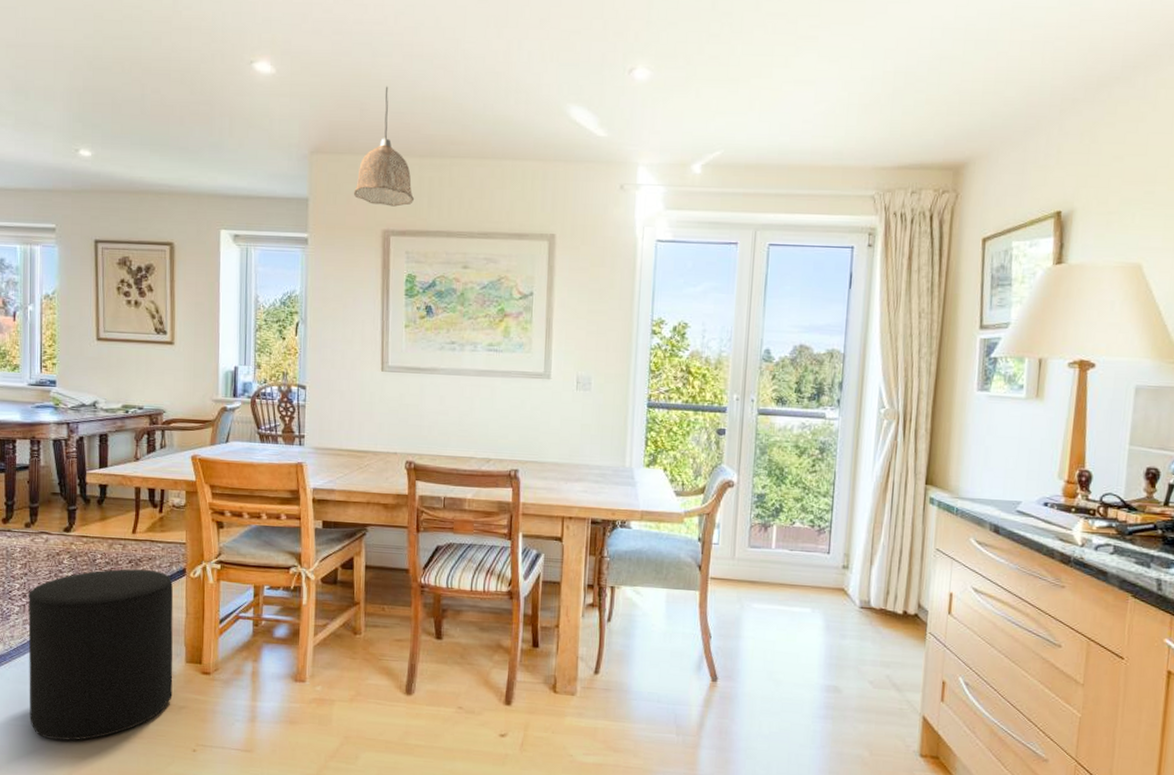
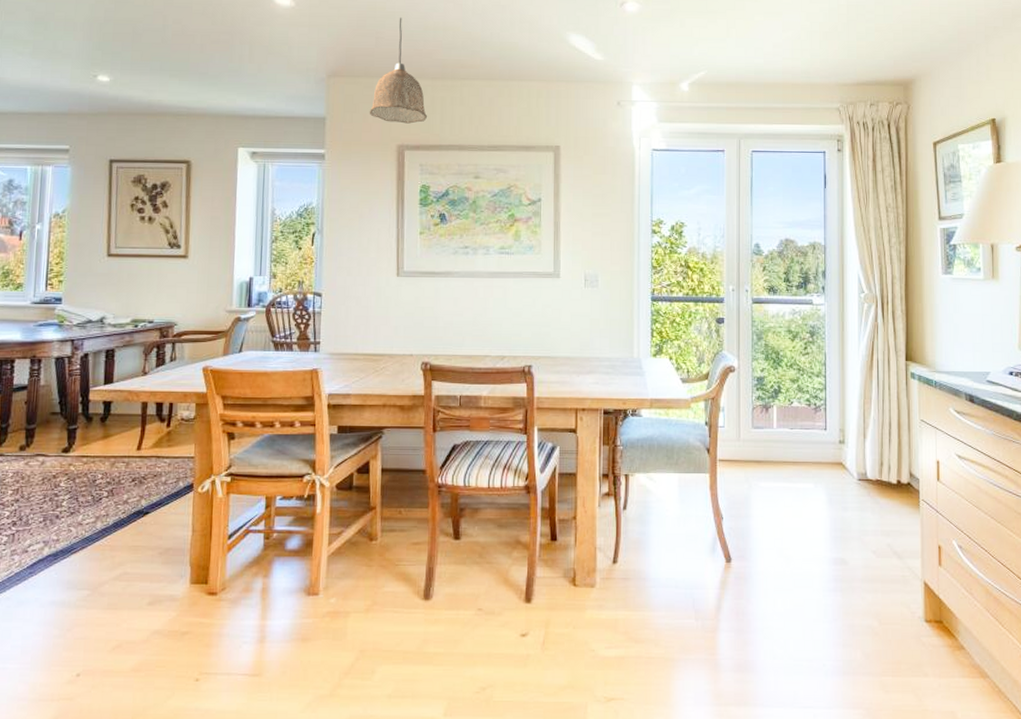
stool: present [27,569,174,741] -> none [12,488,179,682]

